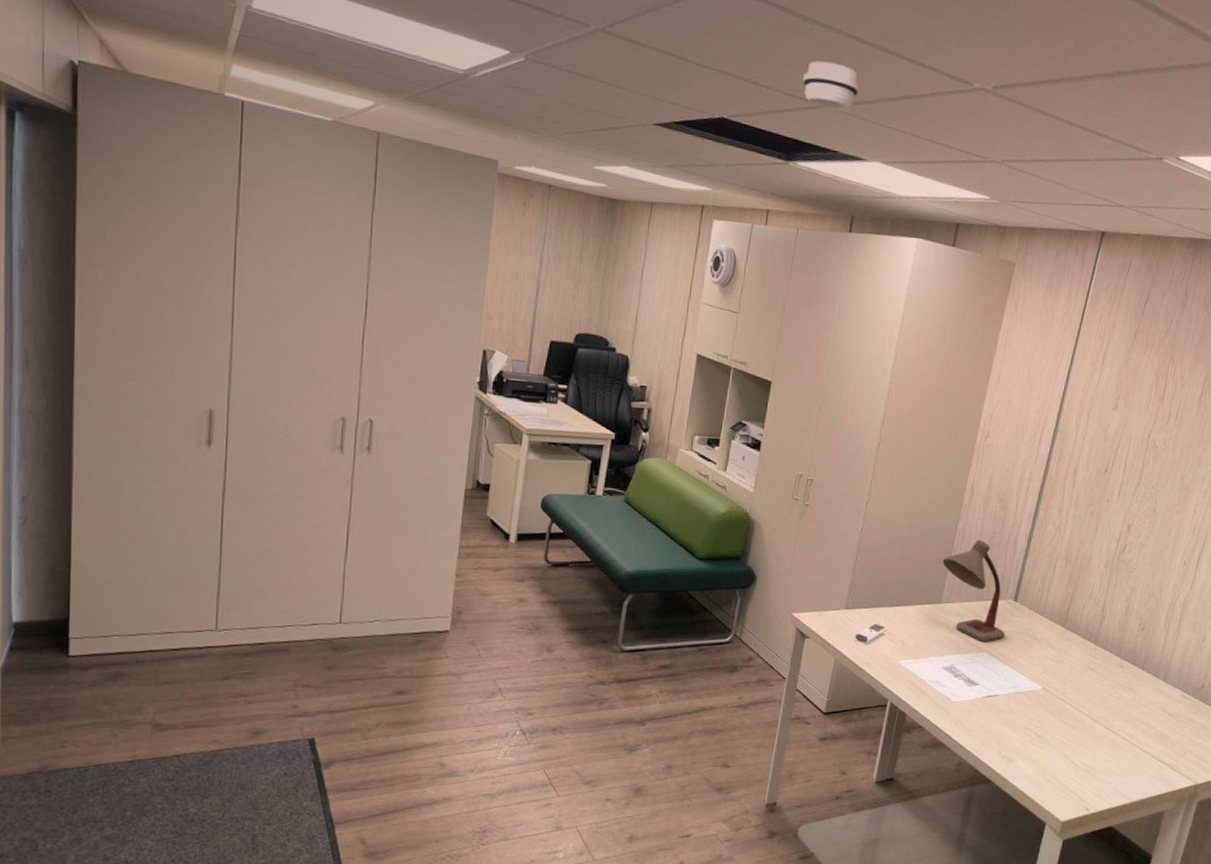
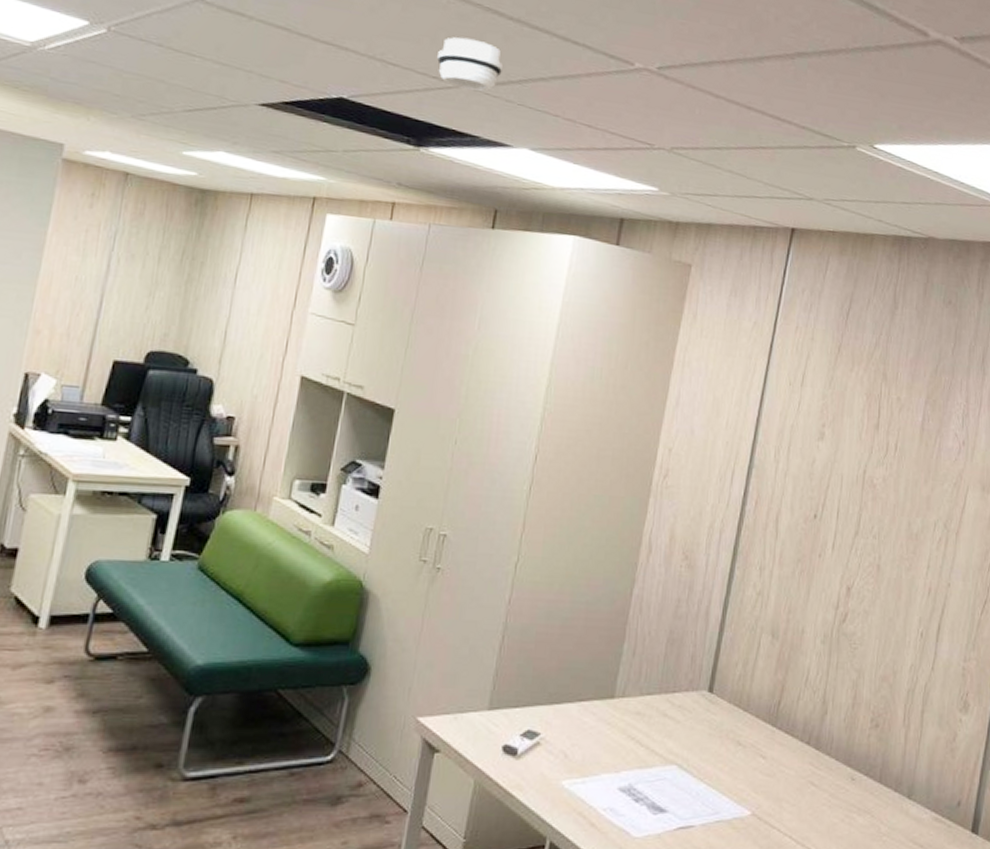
desk lamp: present [942,539,1005,642] -> none [614,609,699,750]

